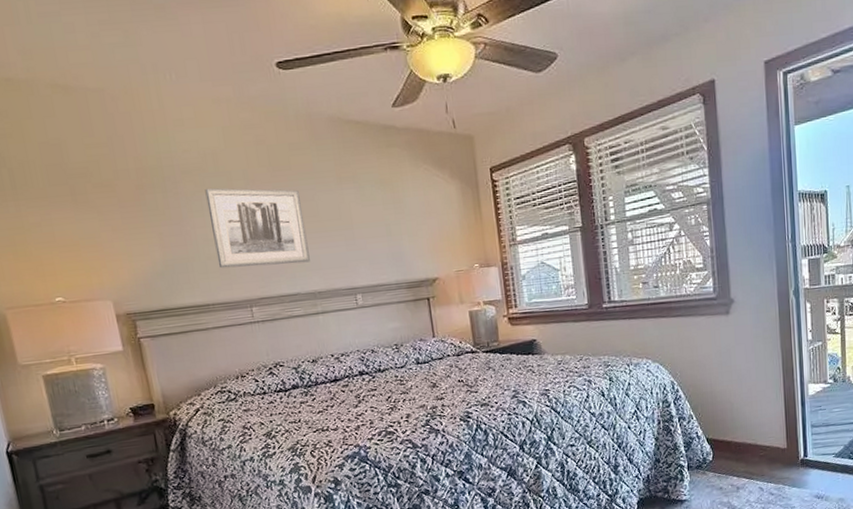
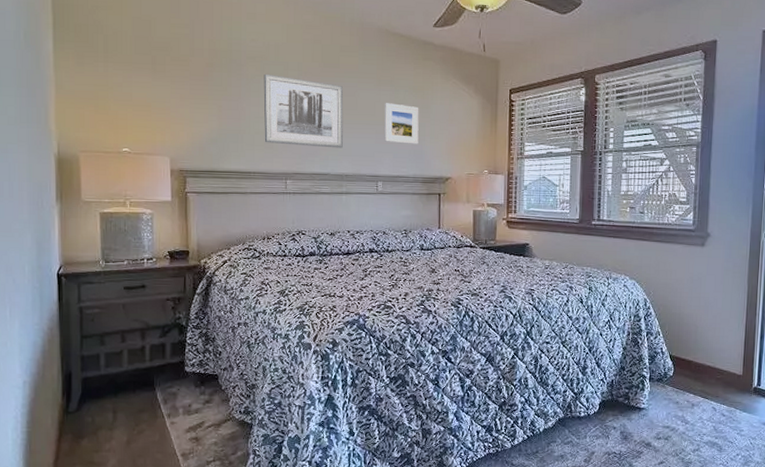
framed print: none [349,202,396,248] -> present [384,103,419,144]

